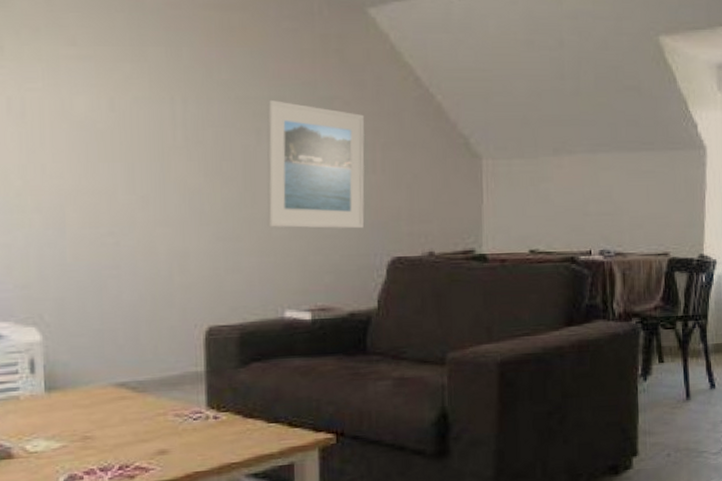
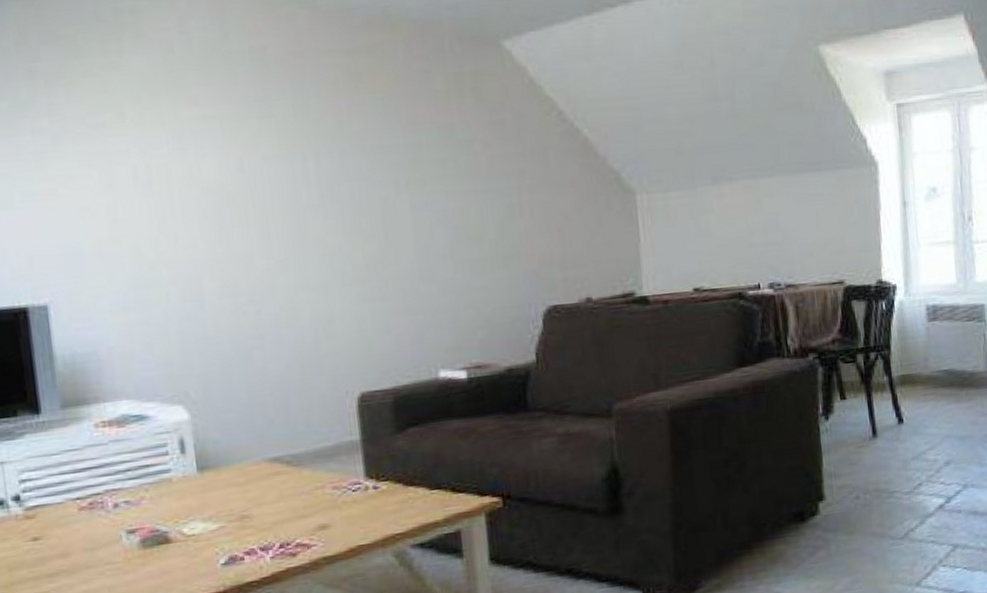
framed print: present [267,99,365,229] -> none [402,147,515,284]

